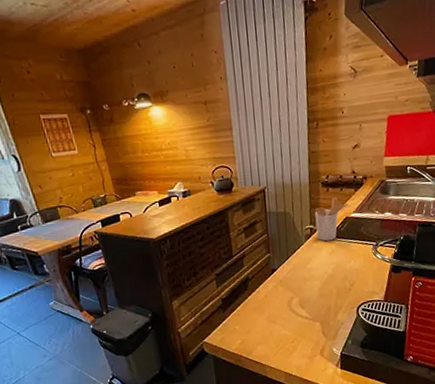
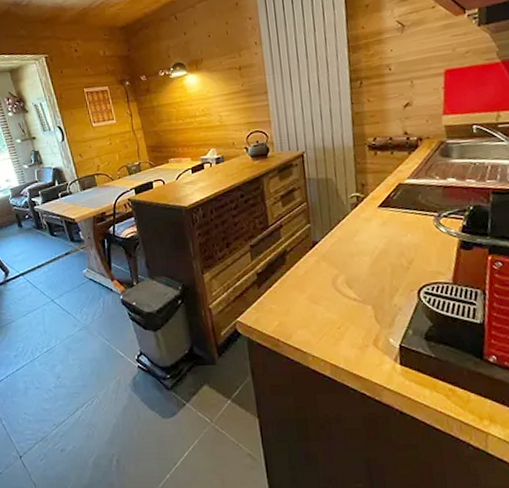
utensil holder: present [315,196,349,242] -> none [361,160,402,211]

